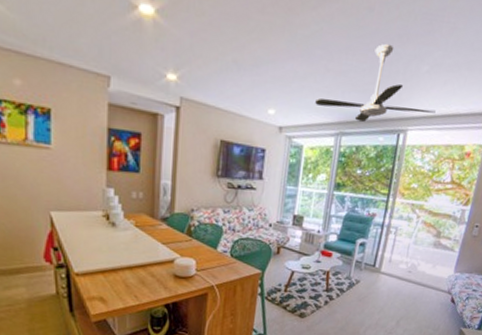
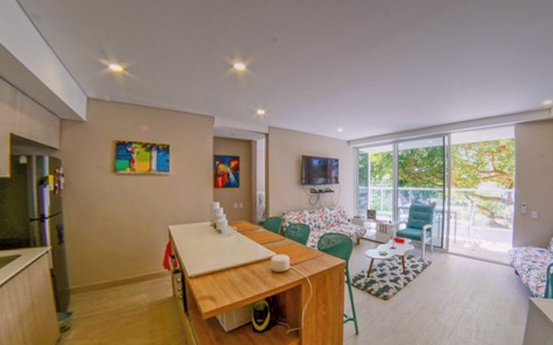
ceiling fan: present [315,43,436,122] -> none [374,71,470,130]

